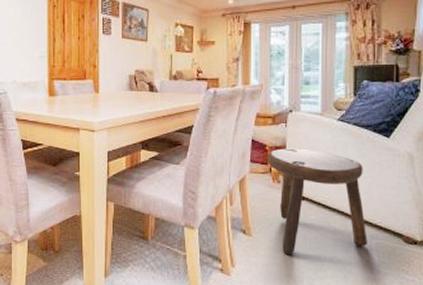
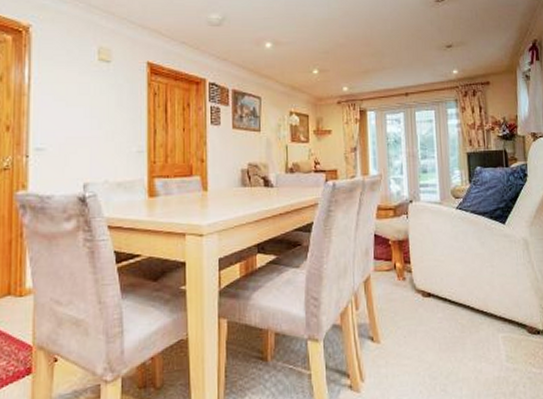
stool: present [267,148,367,255] -> none [391,240,494,361]

